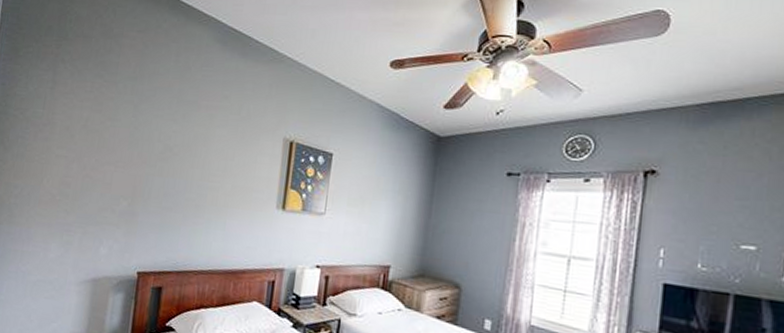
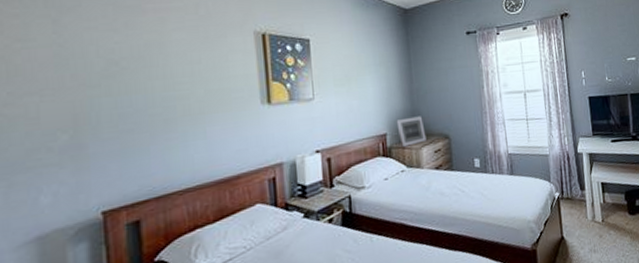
picture frame: none [403,254,434,286] -> present [396,116,427,147]

